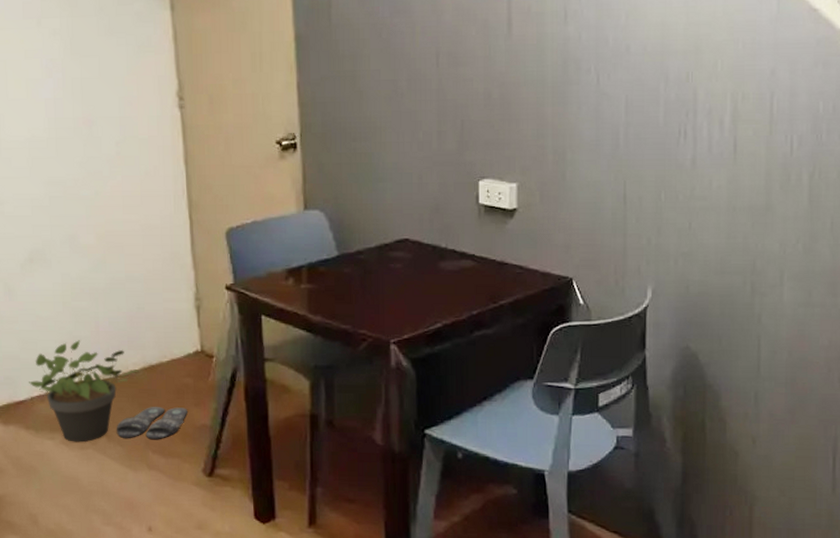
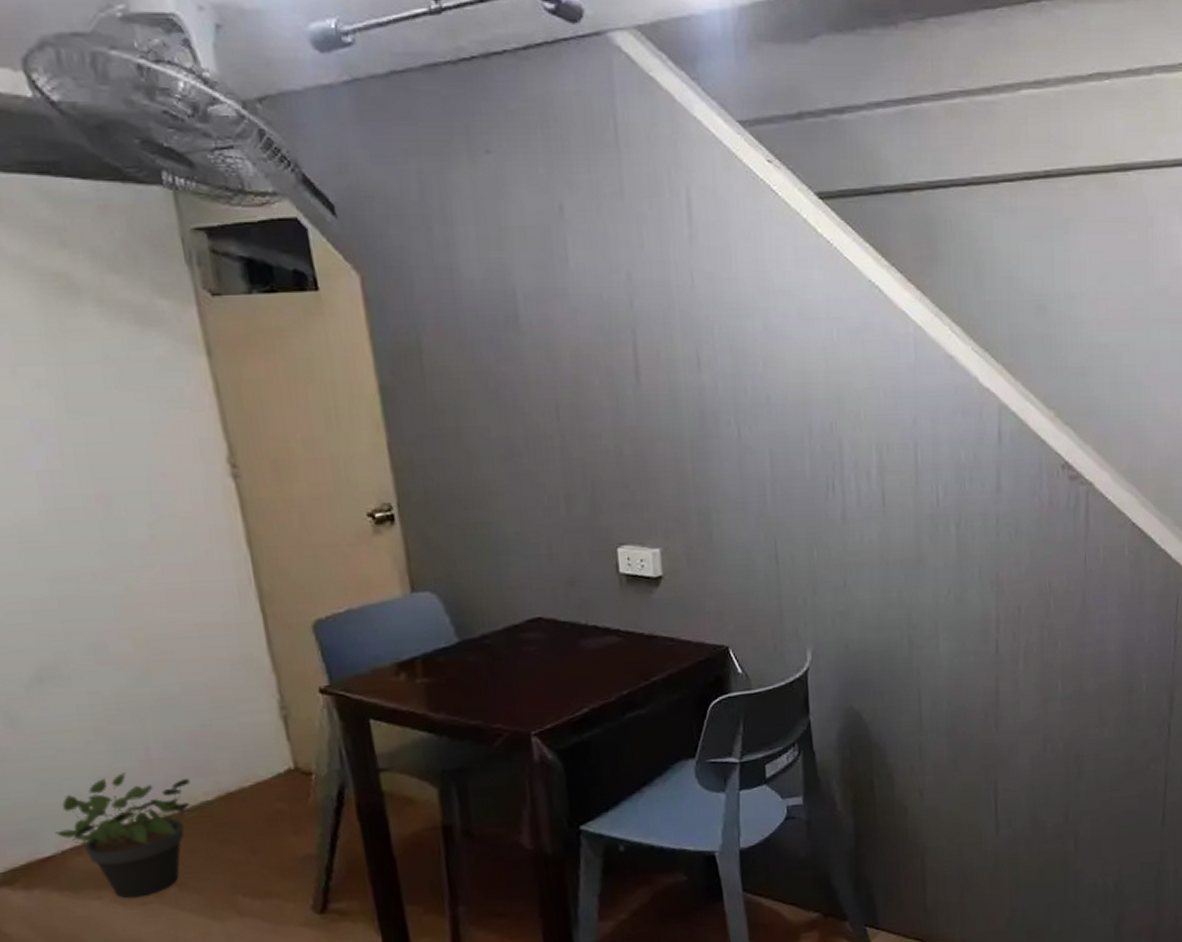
slippers: present [116,406,187,440] -> none [189,838,285,884]

